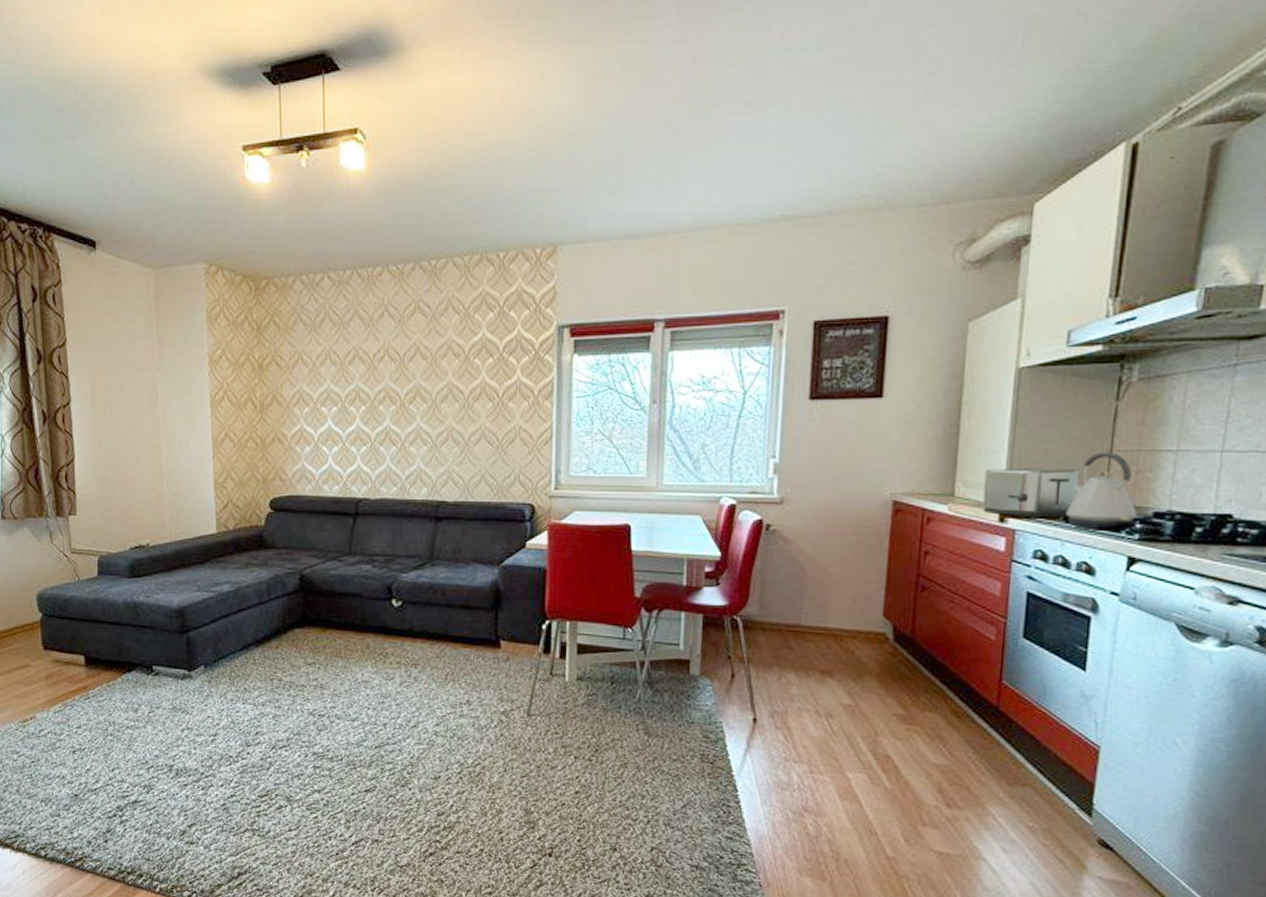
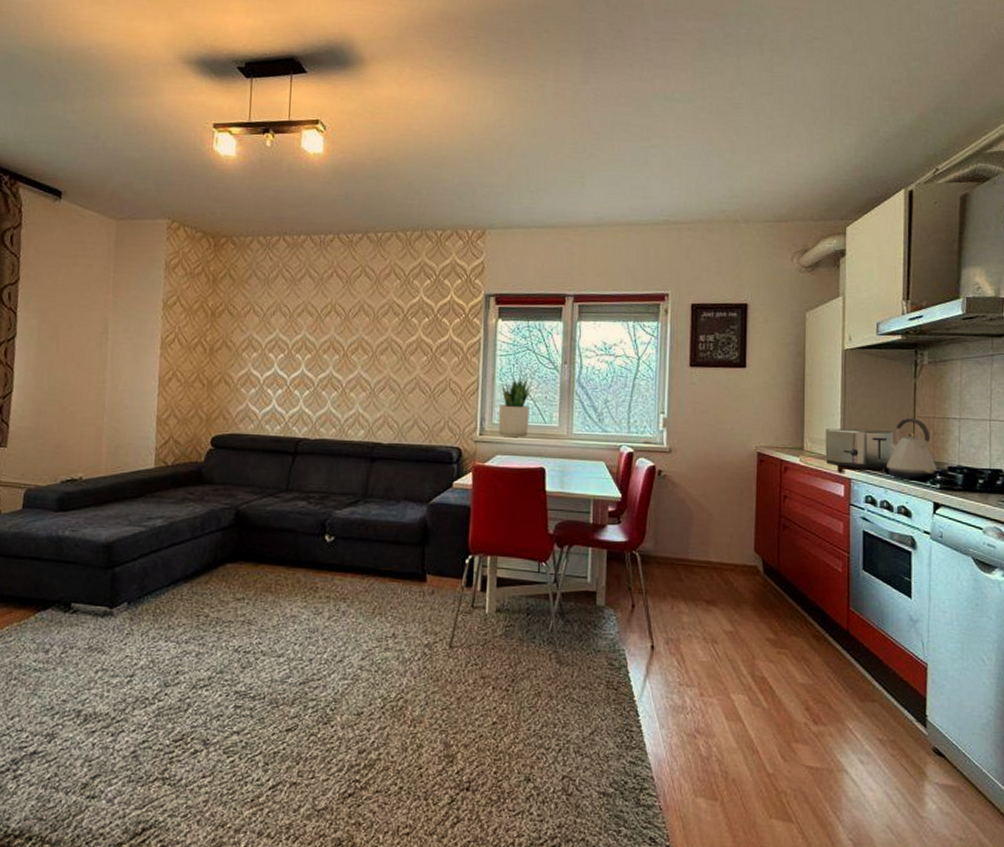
planter: none [575,420,614,490] -> present [498,376,531,437]

